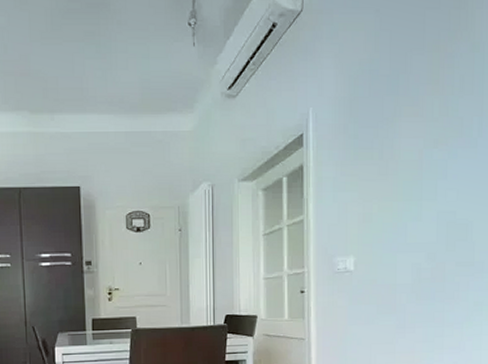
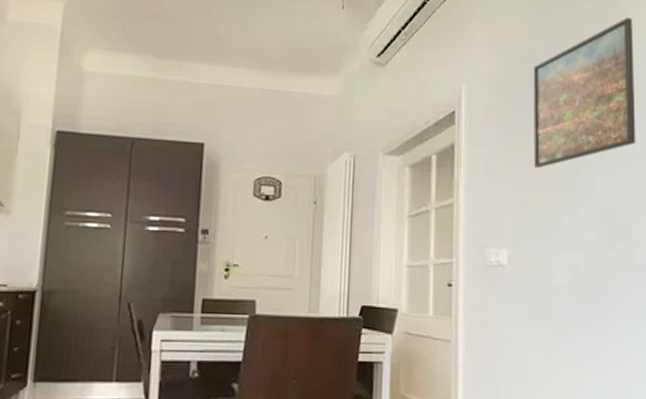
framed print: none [378,20,480,180] -> present [533,17,636,168]

